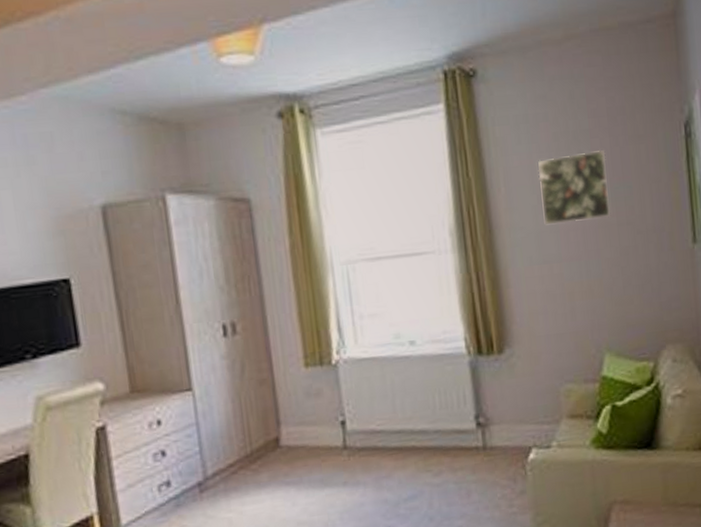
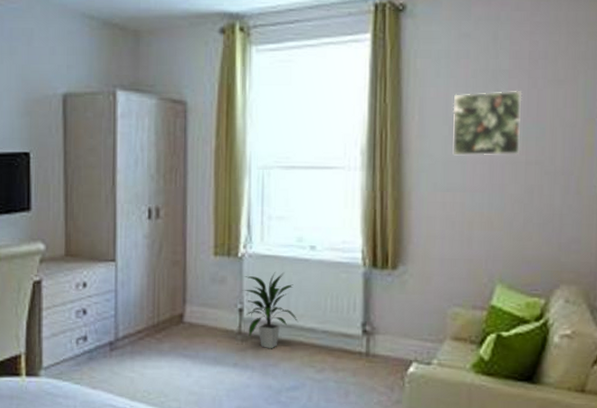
indoor plant: none [342,374,408,460] -> present [242,272,299,349]

